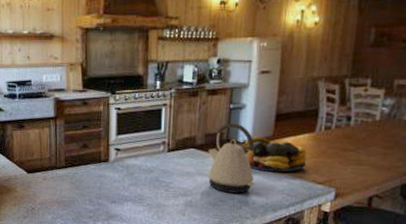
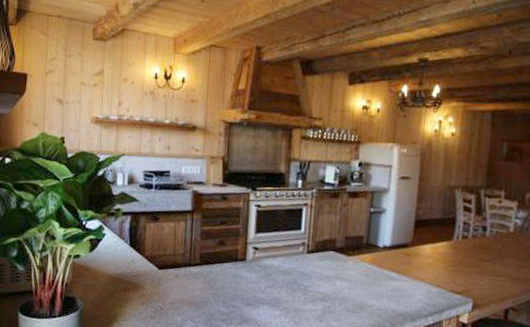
kettle: present [208,123,255,193] -> none [347,226,394,301]
fruit bowl: present [237,137,307,172] -> none [377,242,445,280]

